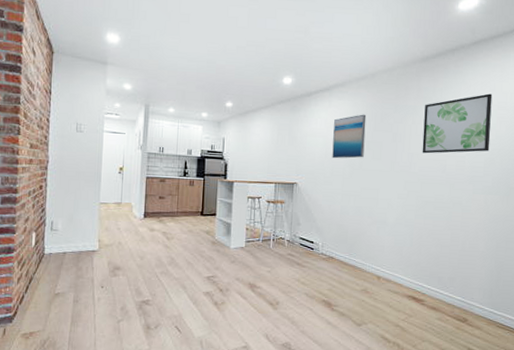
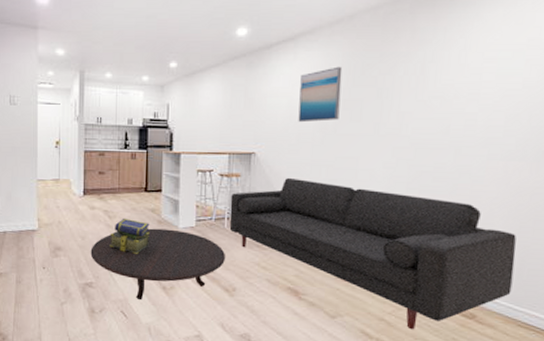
table: none [148,248,271,315] -> present [90,228,226,300]
stack of books: none [166,239,204,272] -> present [109,218,150,254]
sofa: none [274,204,495,333] -> present [229,177,516,330]
wall art: present [422,93,493,154] -> none [416,29,520,112]

